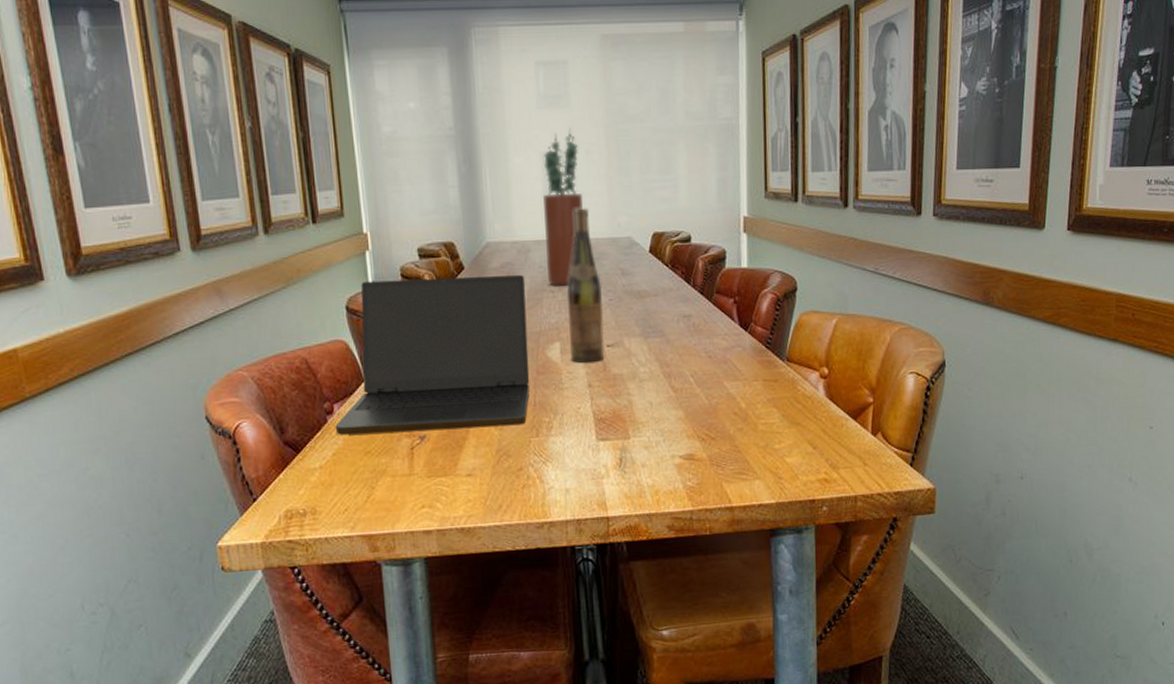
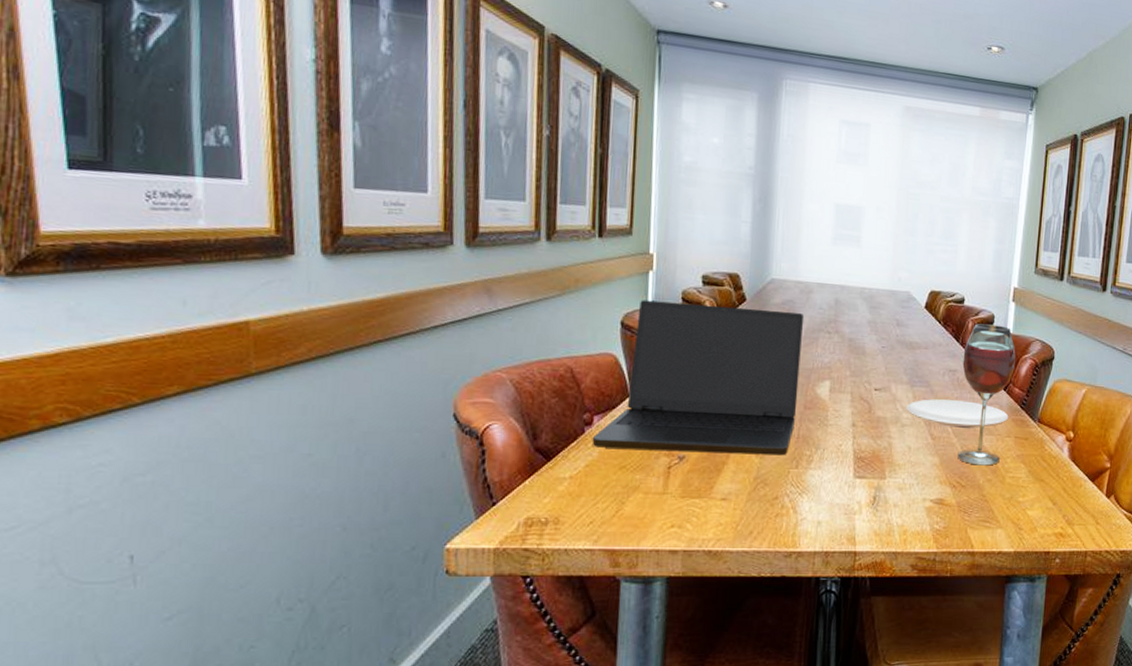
vase: present [543,128,584,287] -> none [826,184,870,330]
wine bottle: present [567,208,605,363] -> none [838,258,876,403]
plate: none [643,346,754,377] -> present [906,399,1009,428]
wineglass: none [696,260,754,415] -> present [957,324,1016,466]

